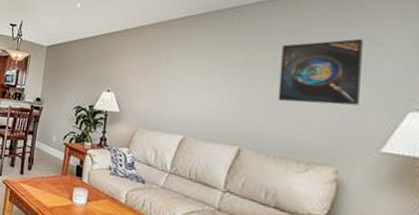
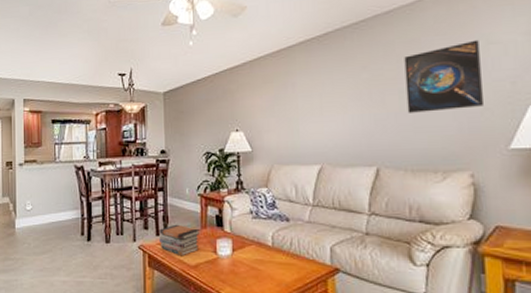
book stack: none [22,166,61,198] -> present [159,224,201,257]

